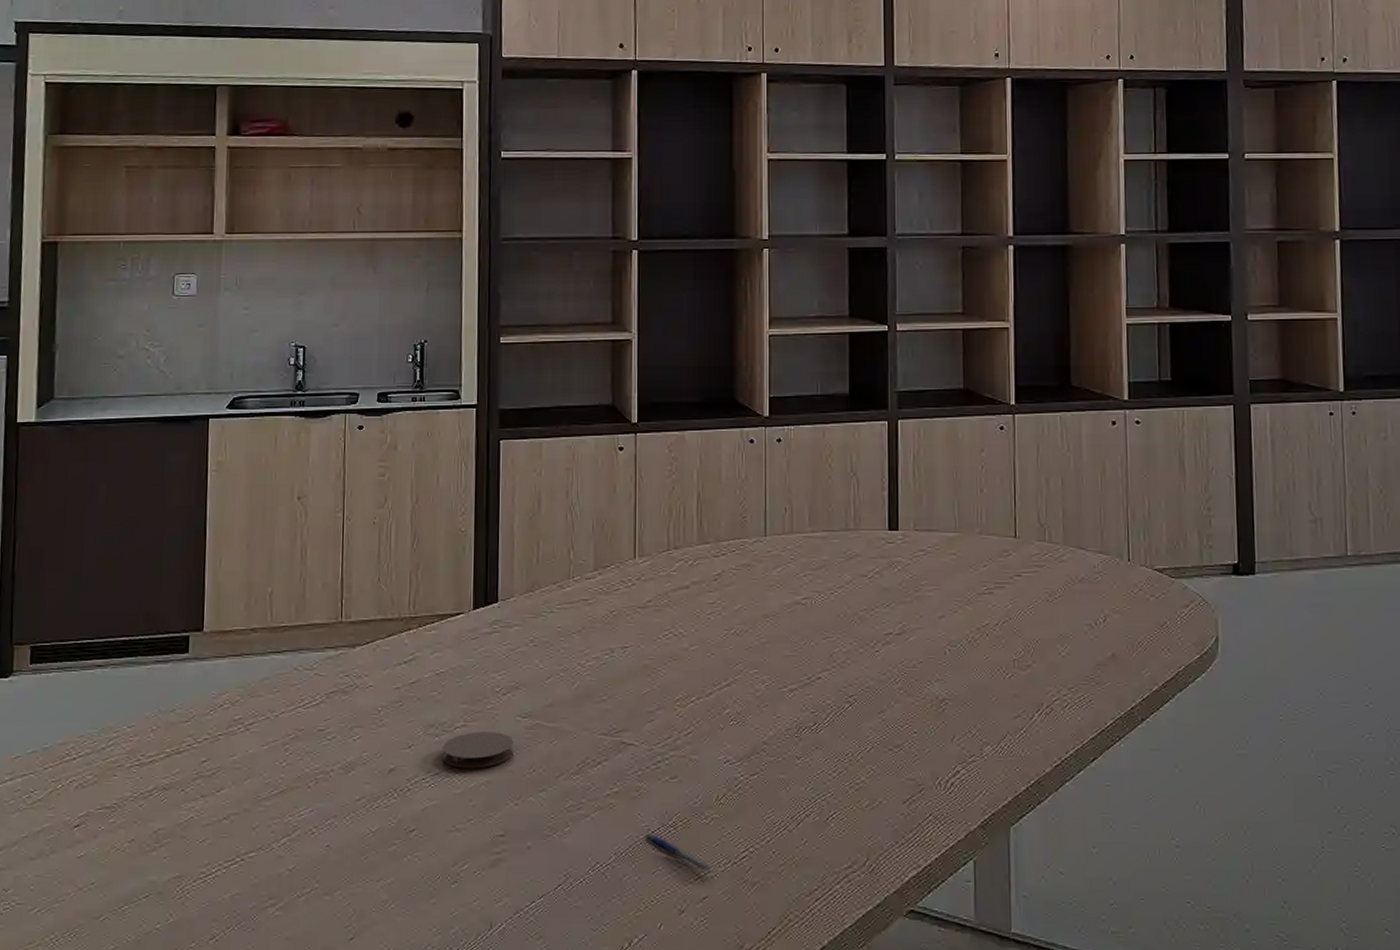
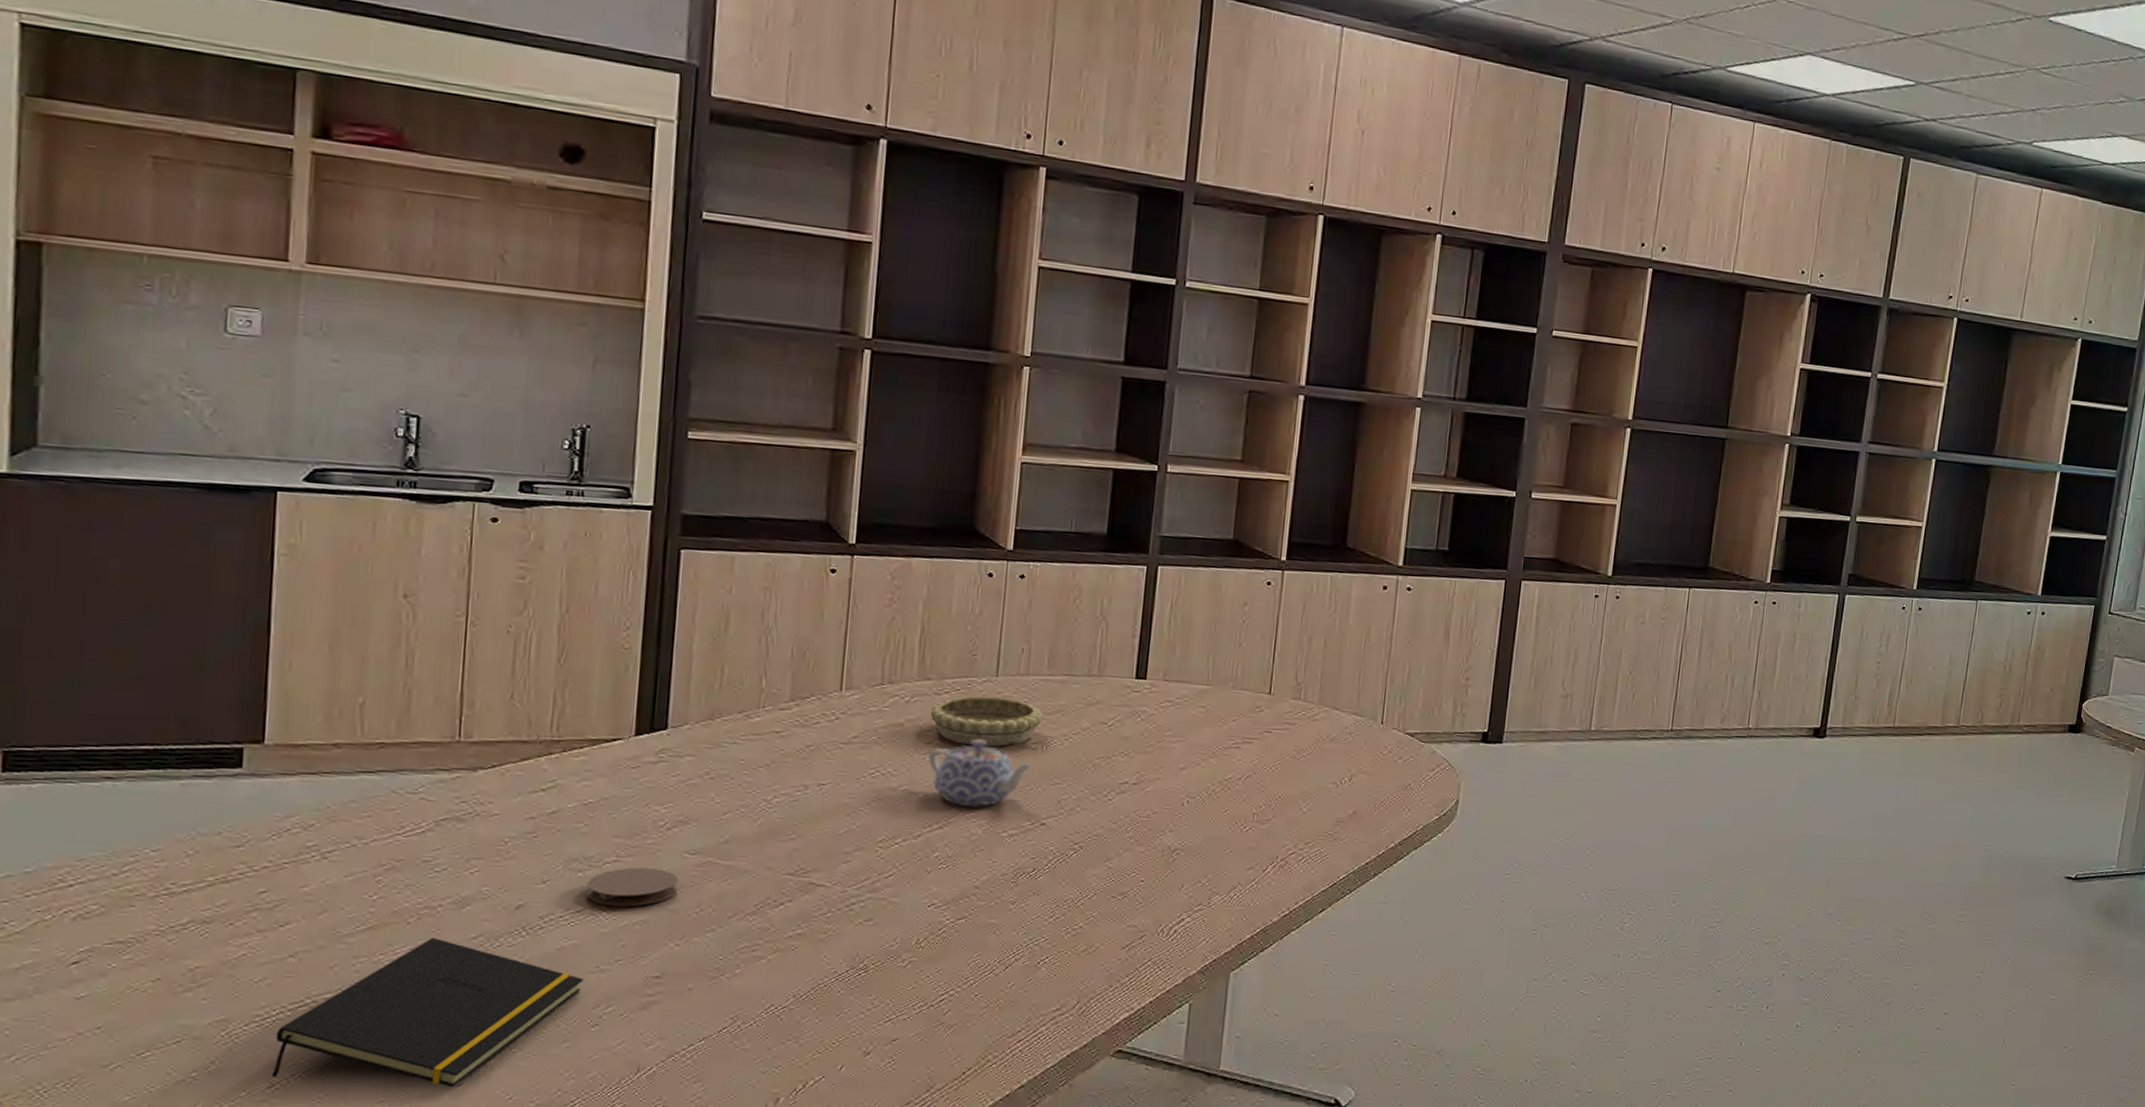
notepad: none [213,799,444,942] -> present [271,937,584,1088]
pen: present [646,833,713,872] -> none [831,975,907,1014]
decorative bowl: none [711,556,810,603] -> present [930,696,1044,746]
teapot: none [712,597,803,663] -> present [927,739,1032,807]

